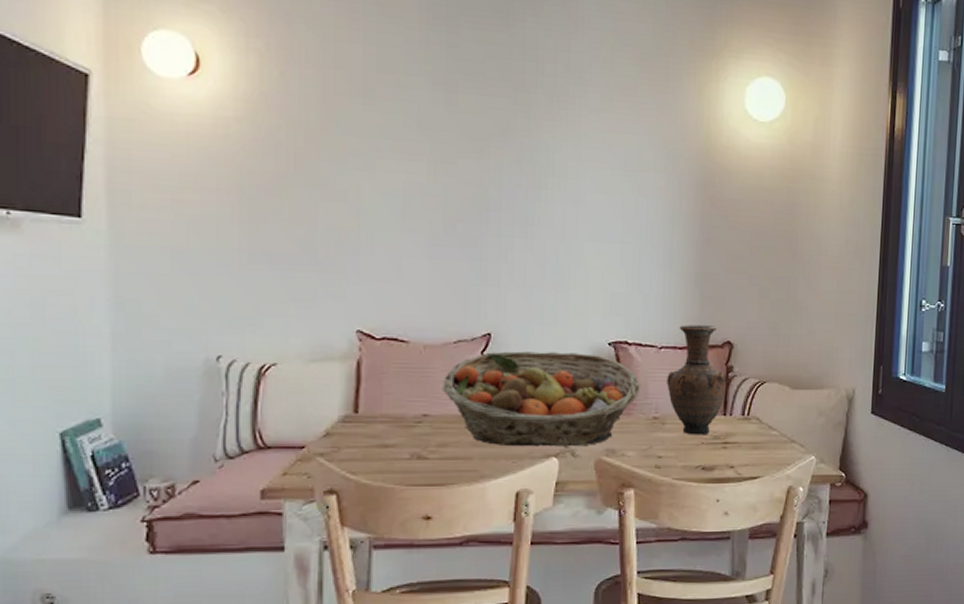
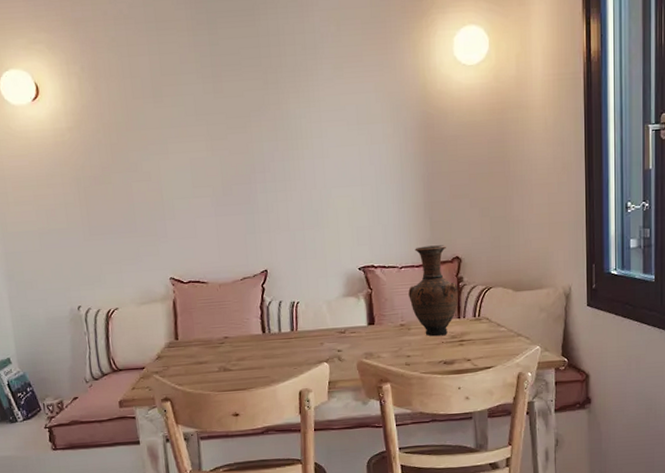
fruit basket: present [441,351,640,447] -> none [235,278,388,357]

